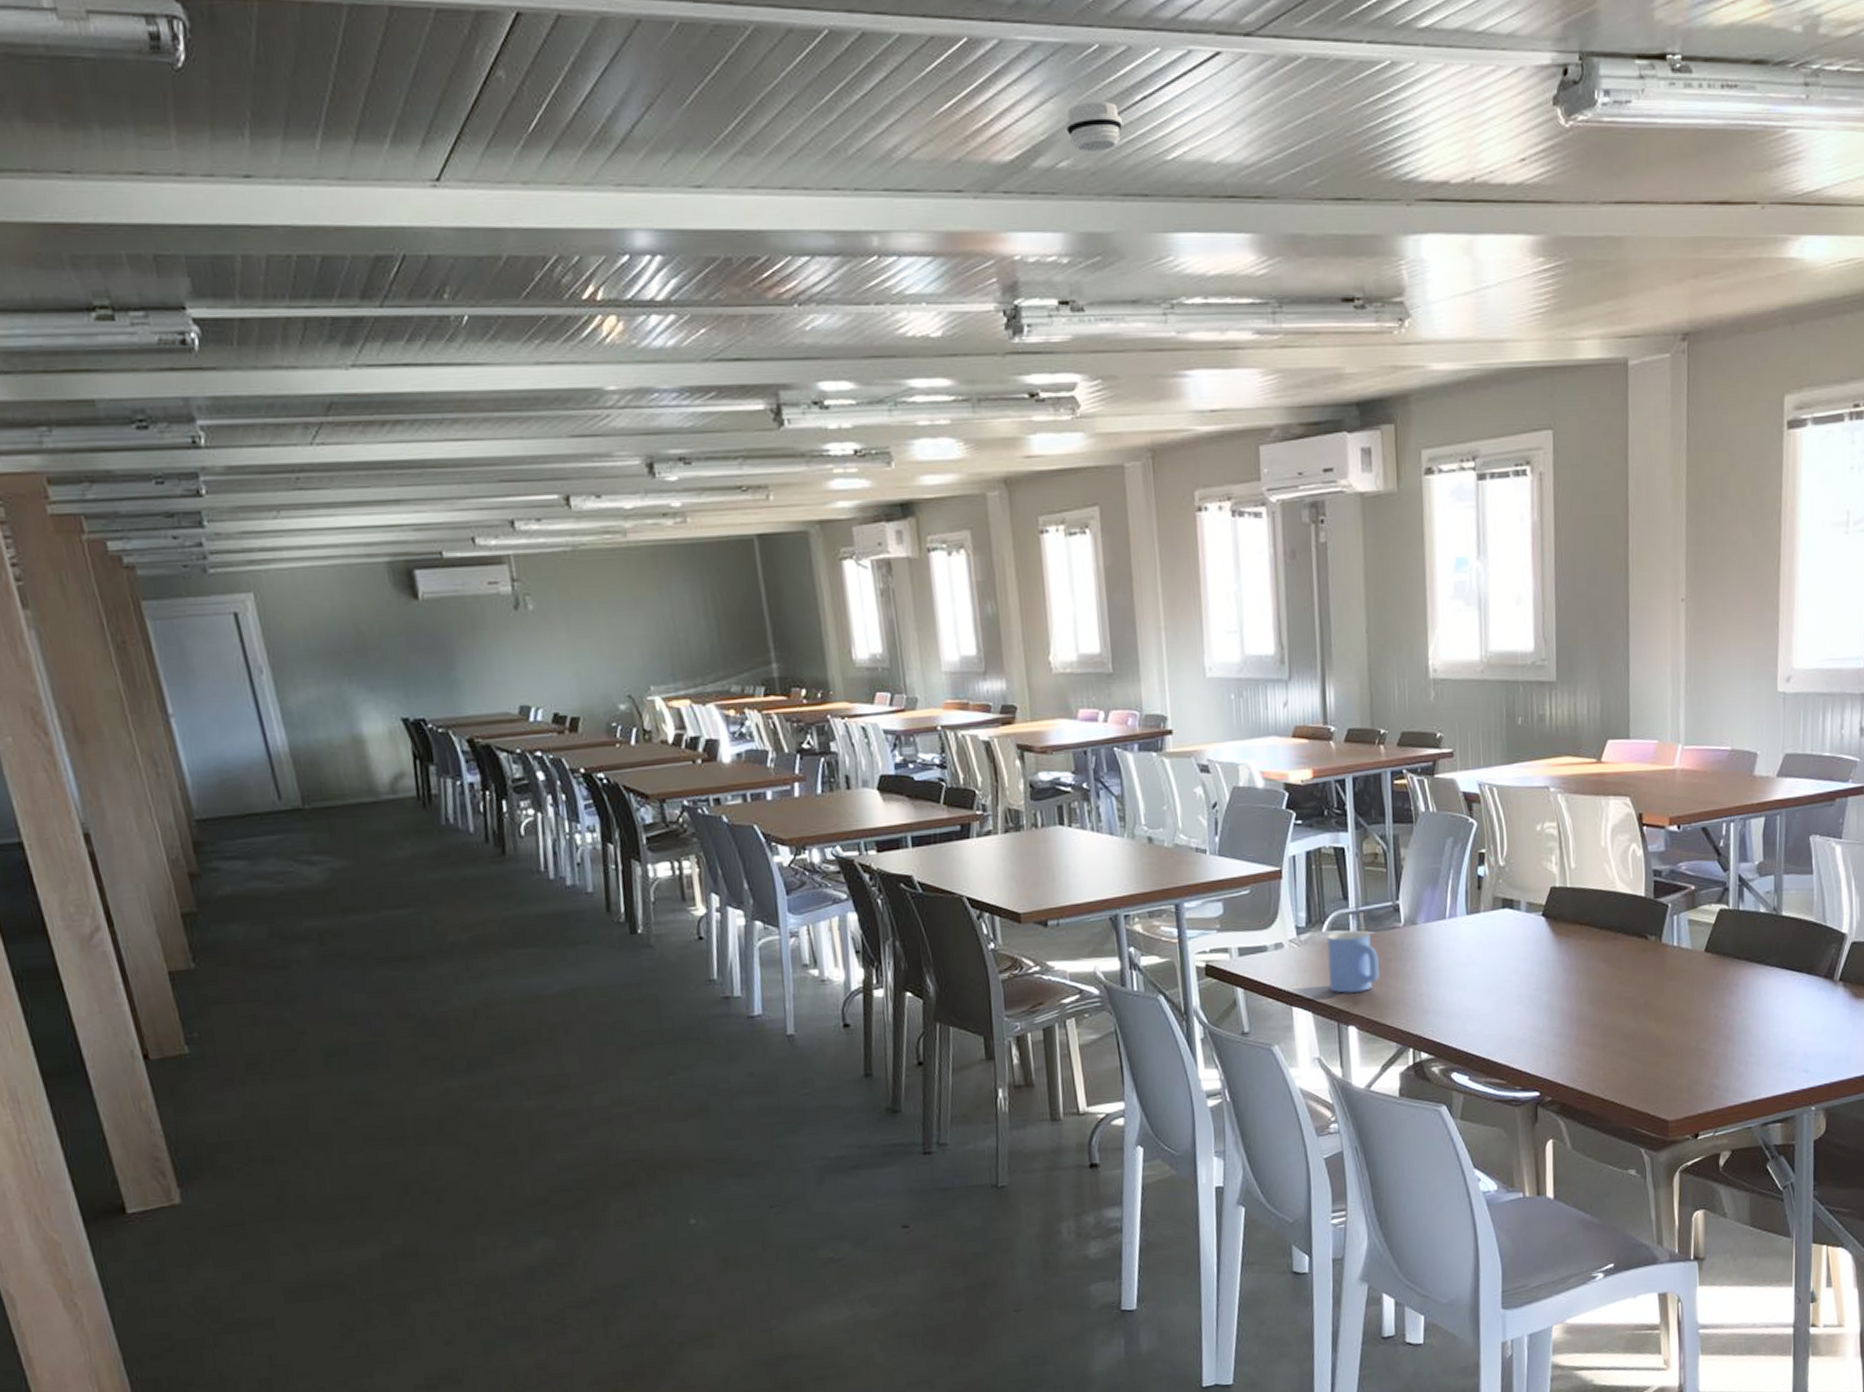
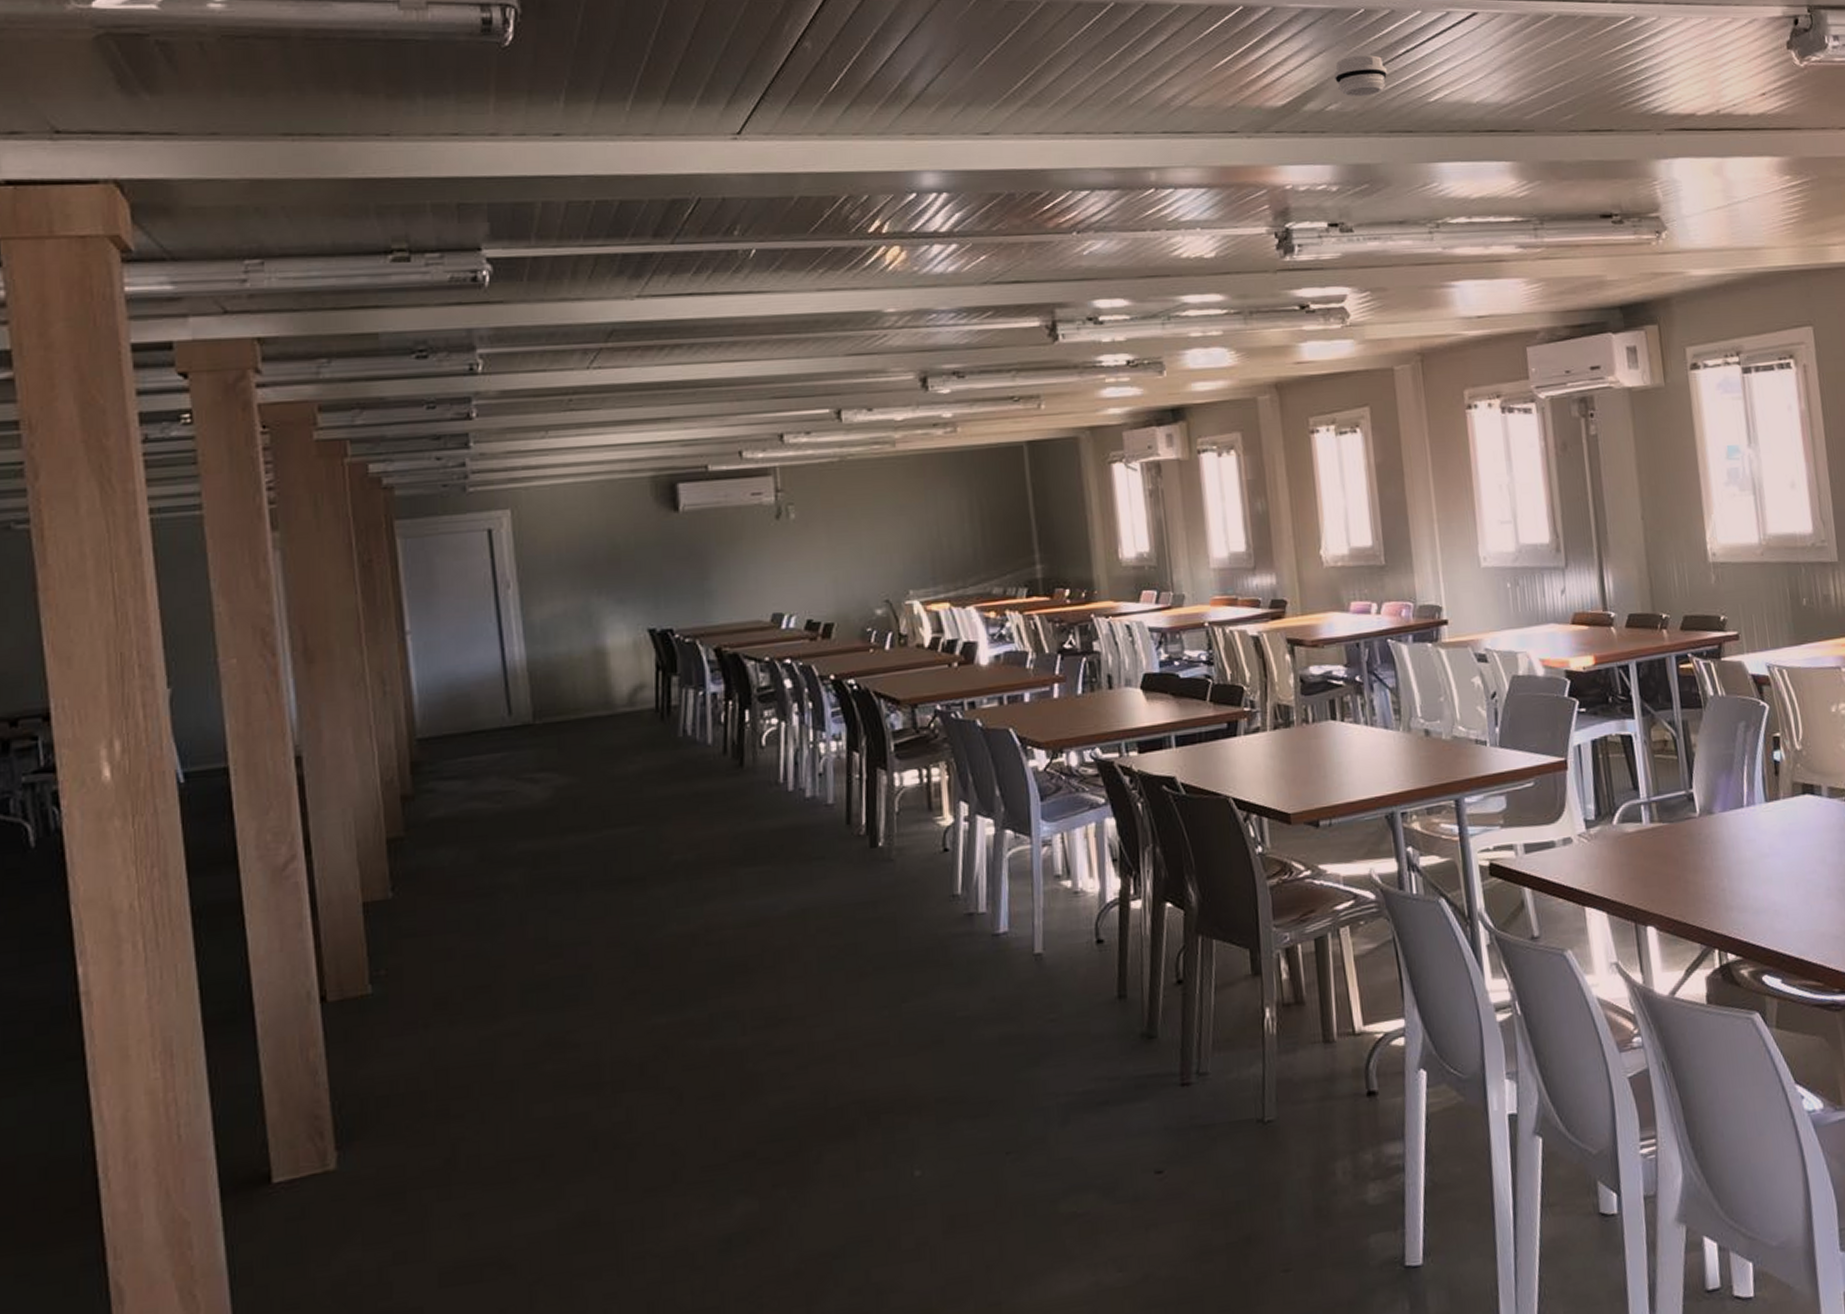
mug: present [1327,930,1380,994] -> none [1618,822,1678,891]

